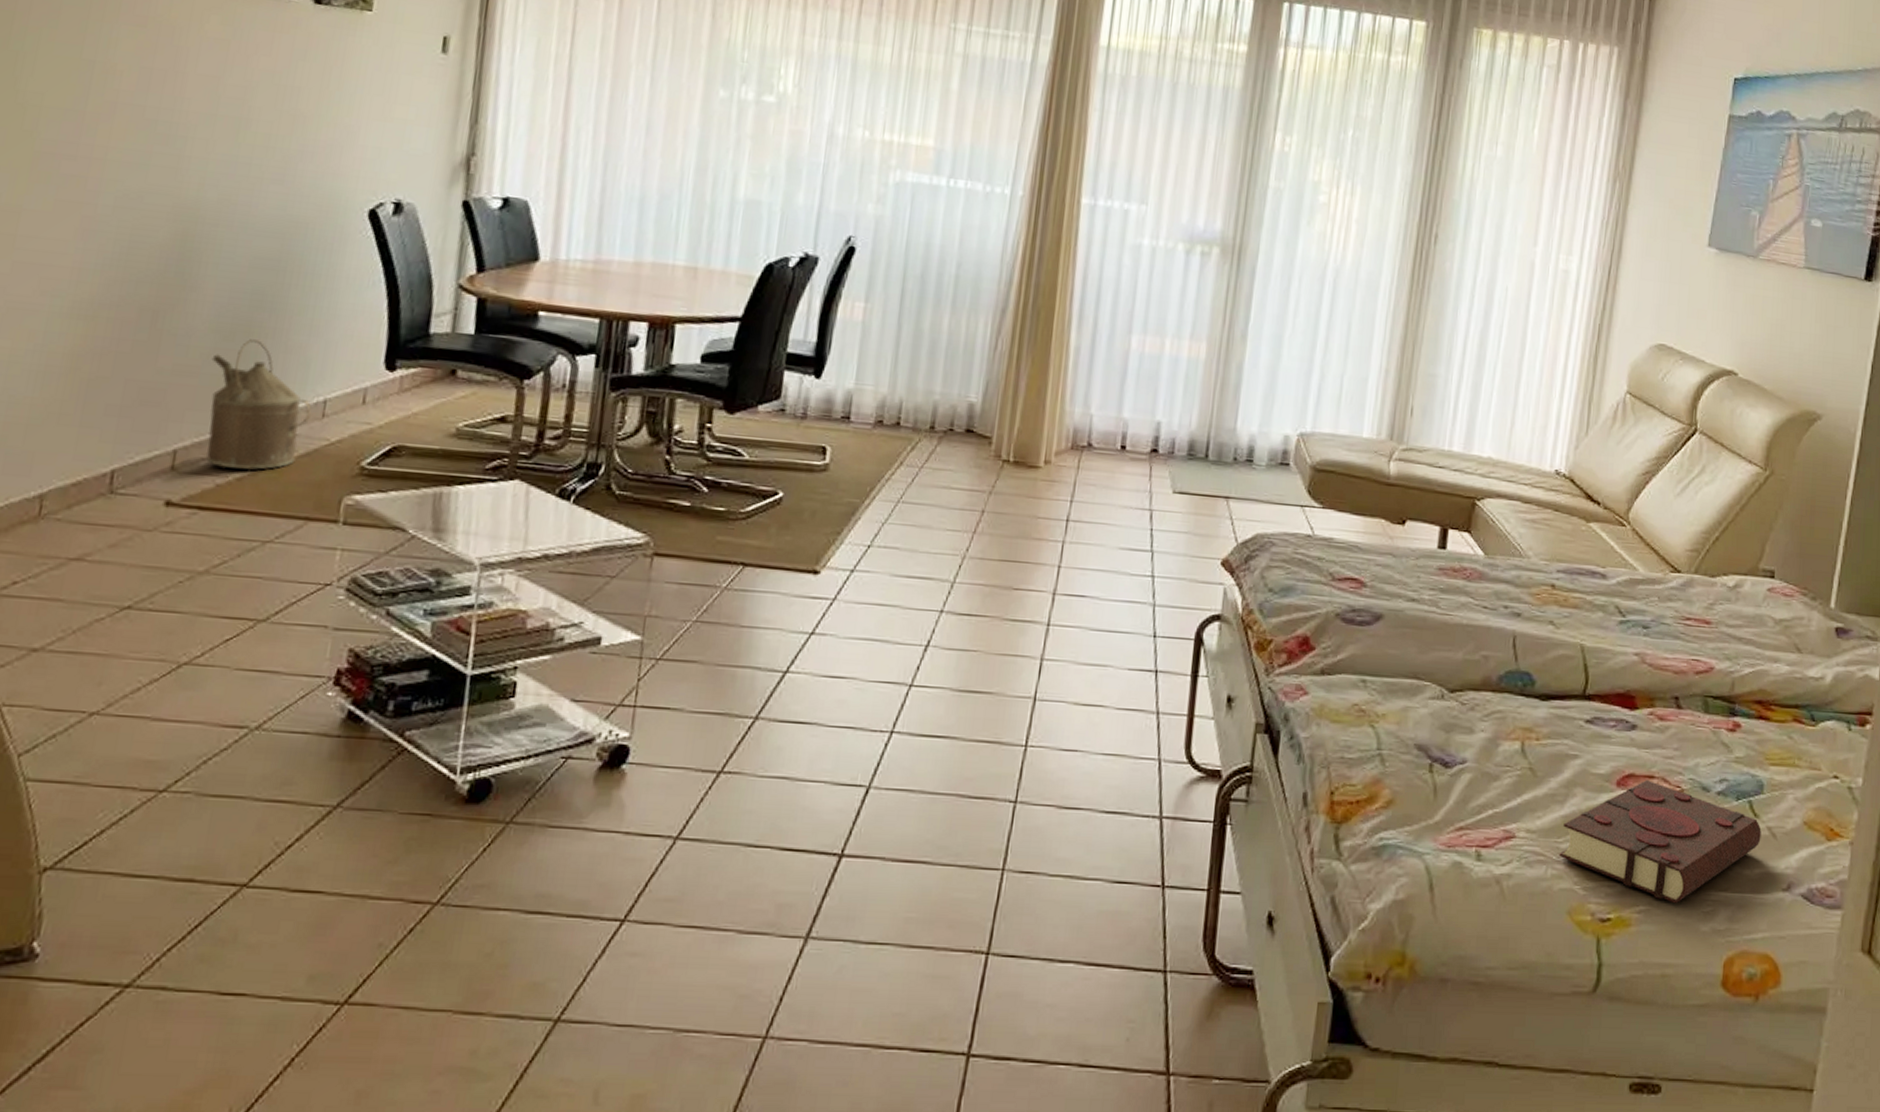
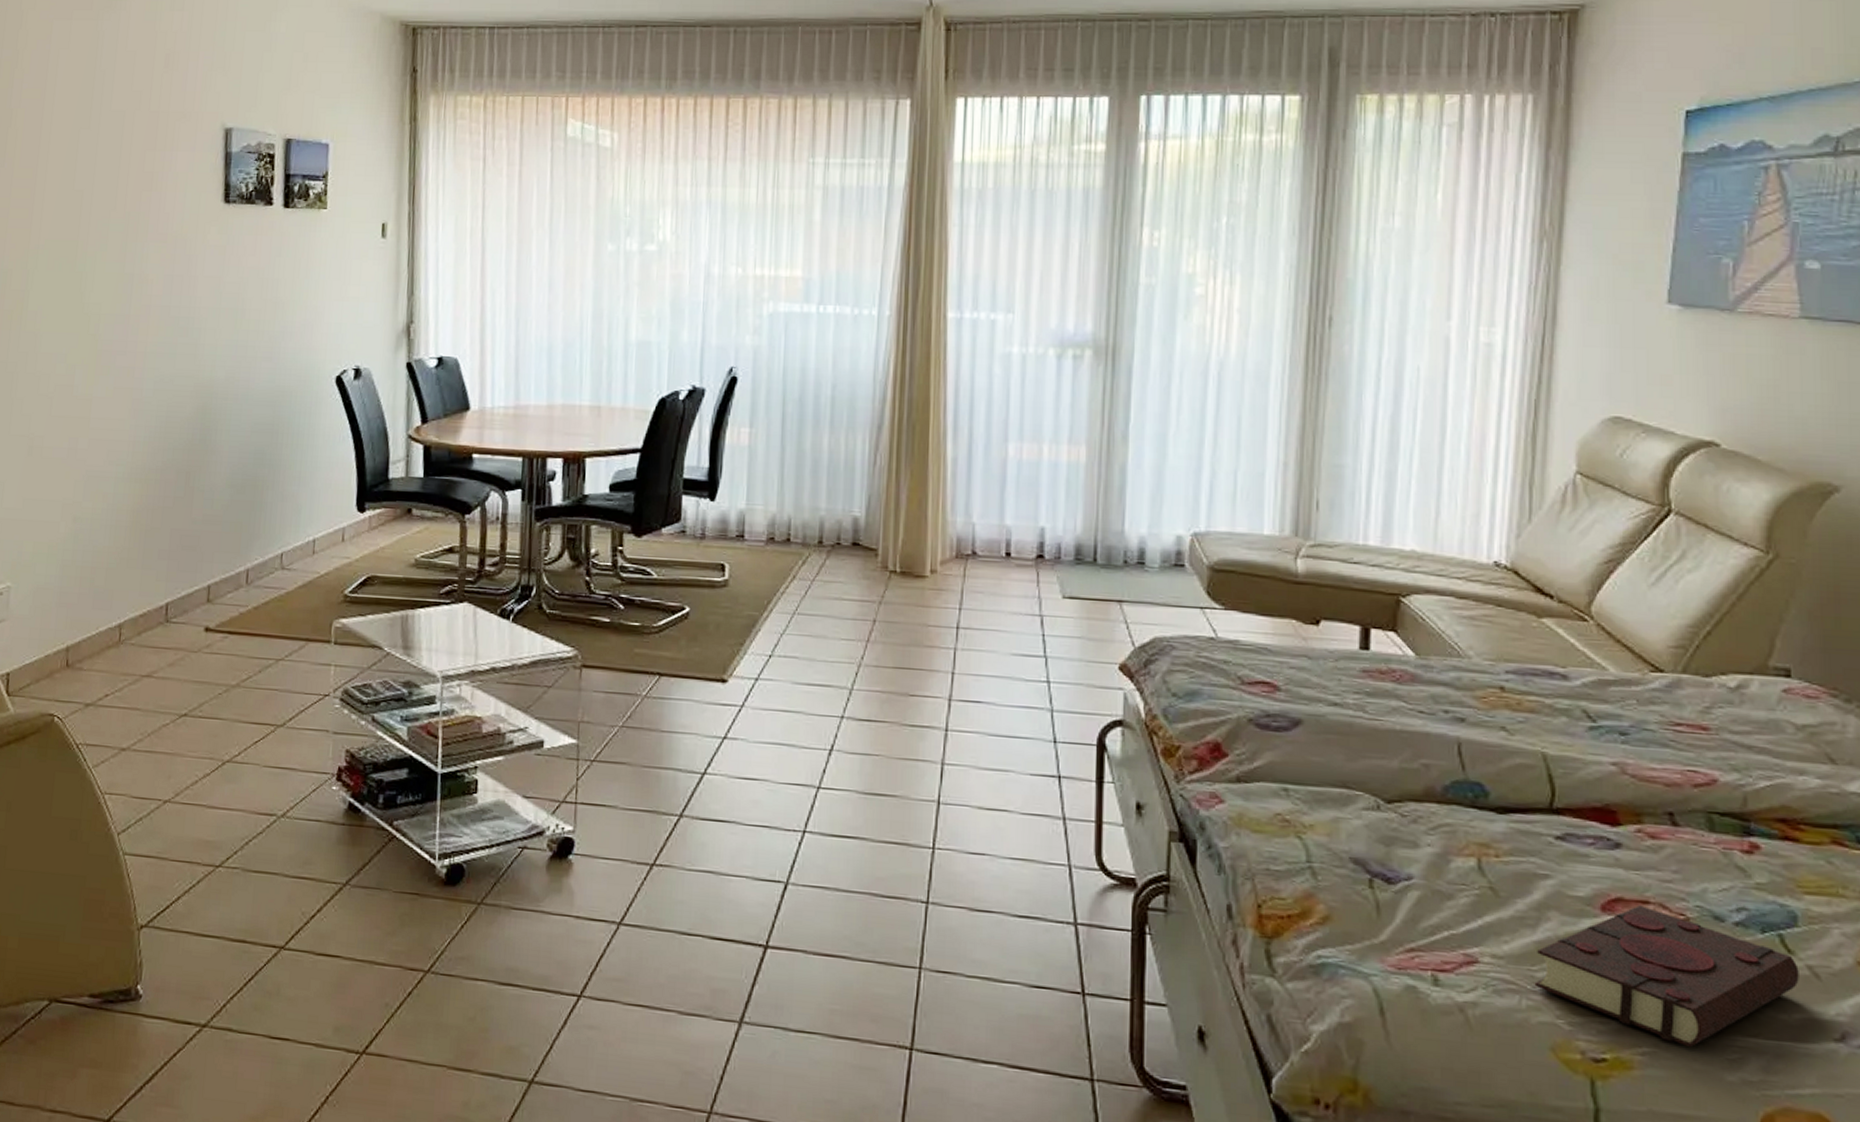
watering can: present [205,339,312,470] -> none [230,491,305,600]

